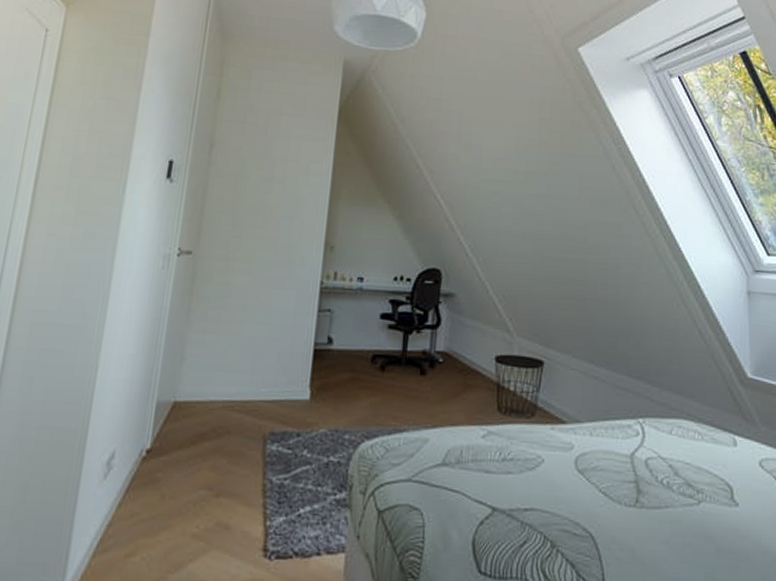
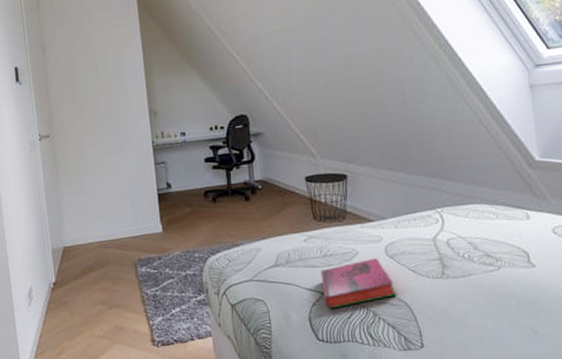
hardback book: none [495,470,583,531] -> present [320,257,398,309]

